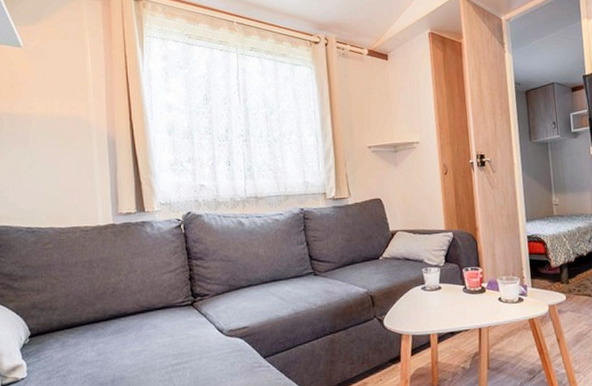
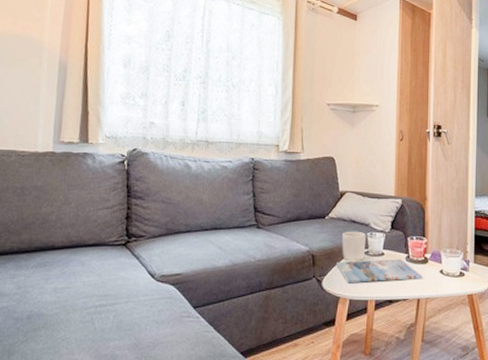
magazine: none [395,291,482,320] -> present [337,259,423,284]
mug: none [397,268,422,298] -> present [341,231,367,262]

